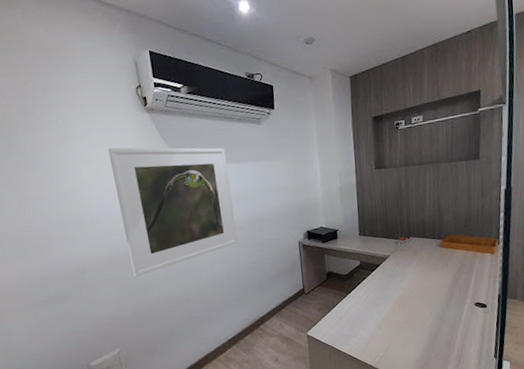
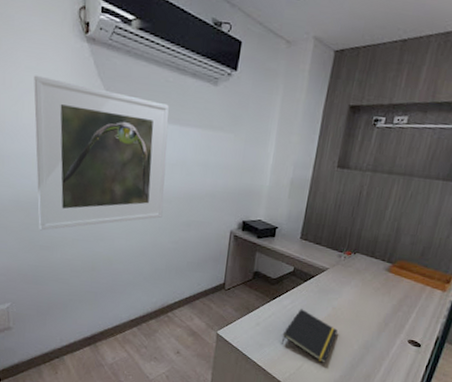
notepad: none [364,296,412,342] -> present [281,309,338,364]

